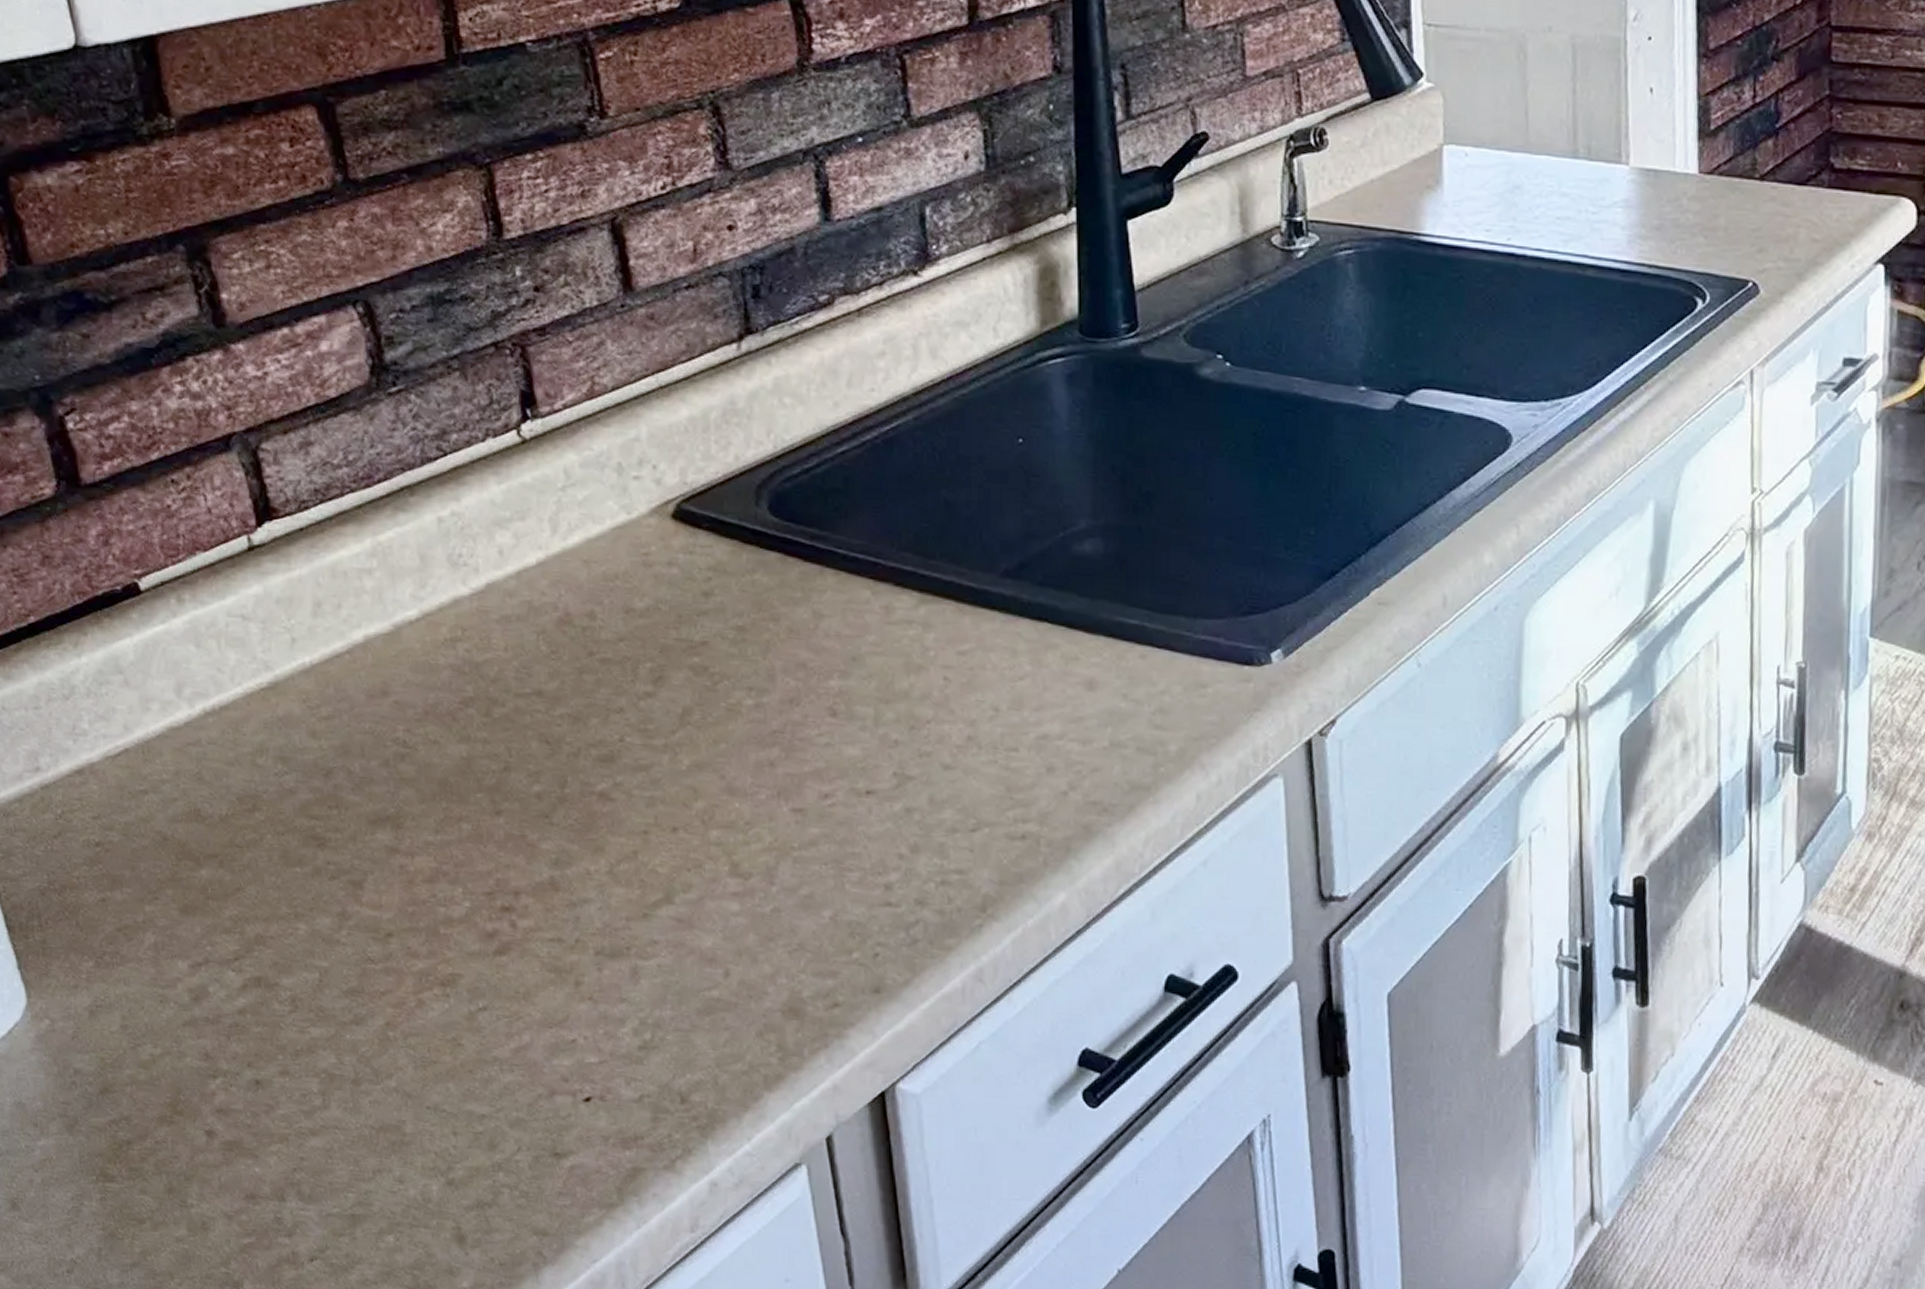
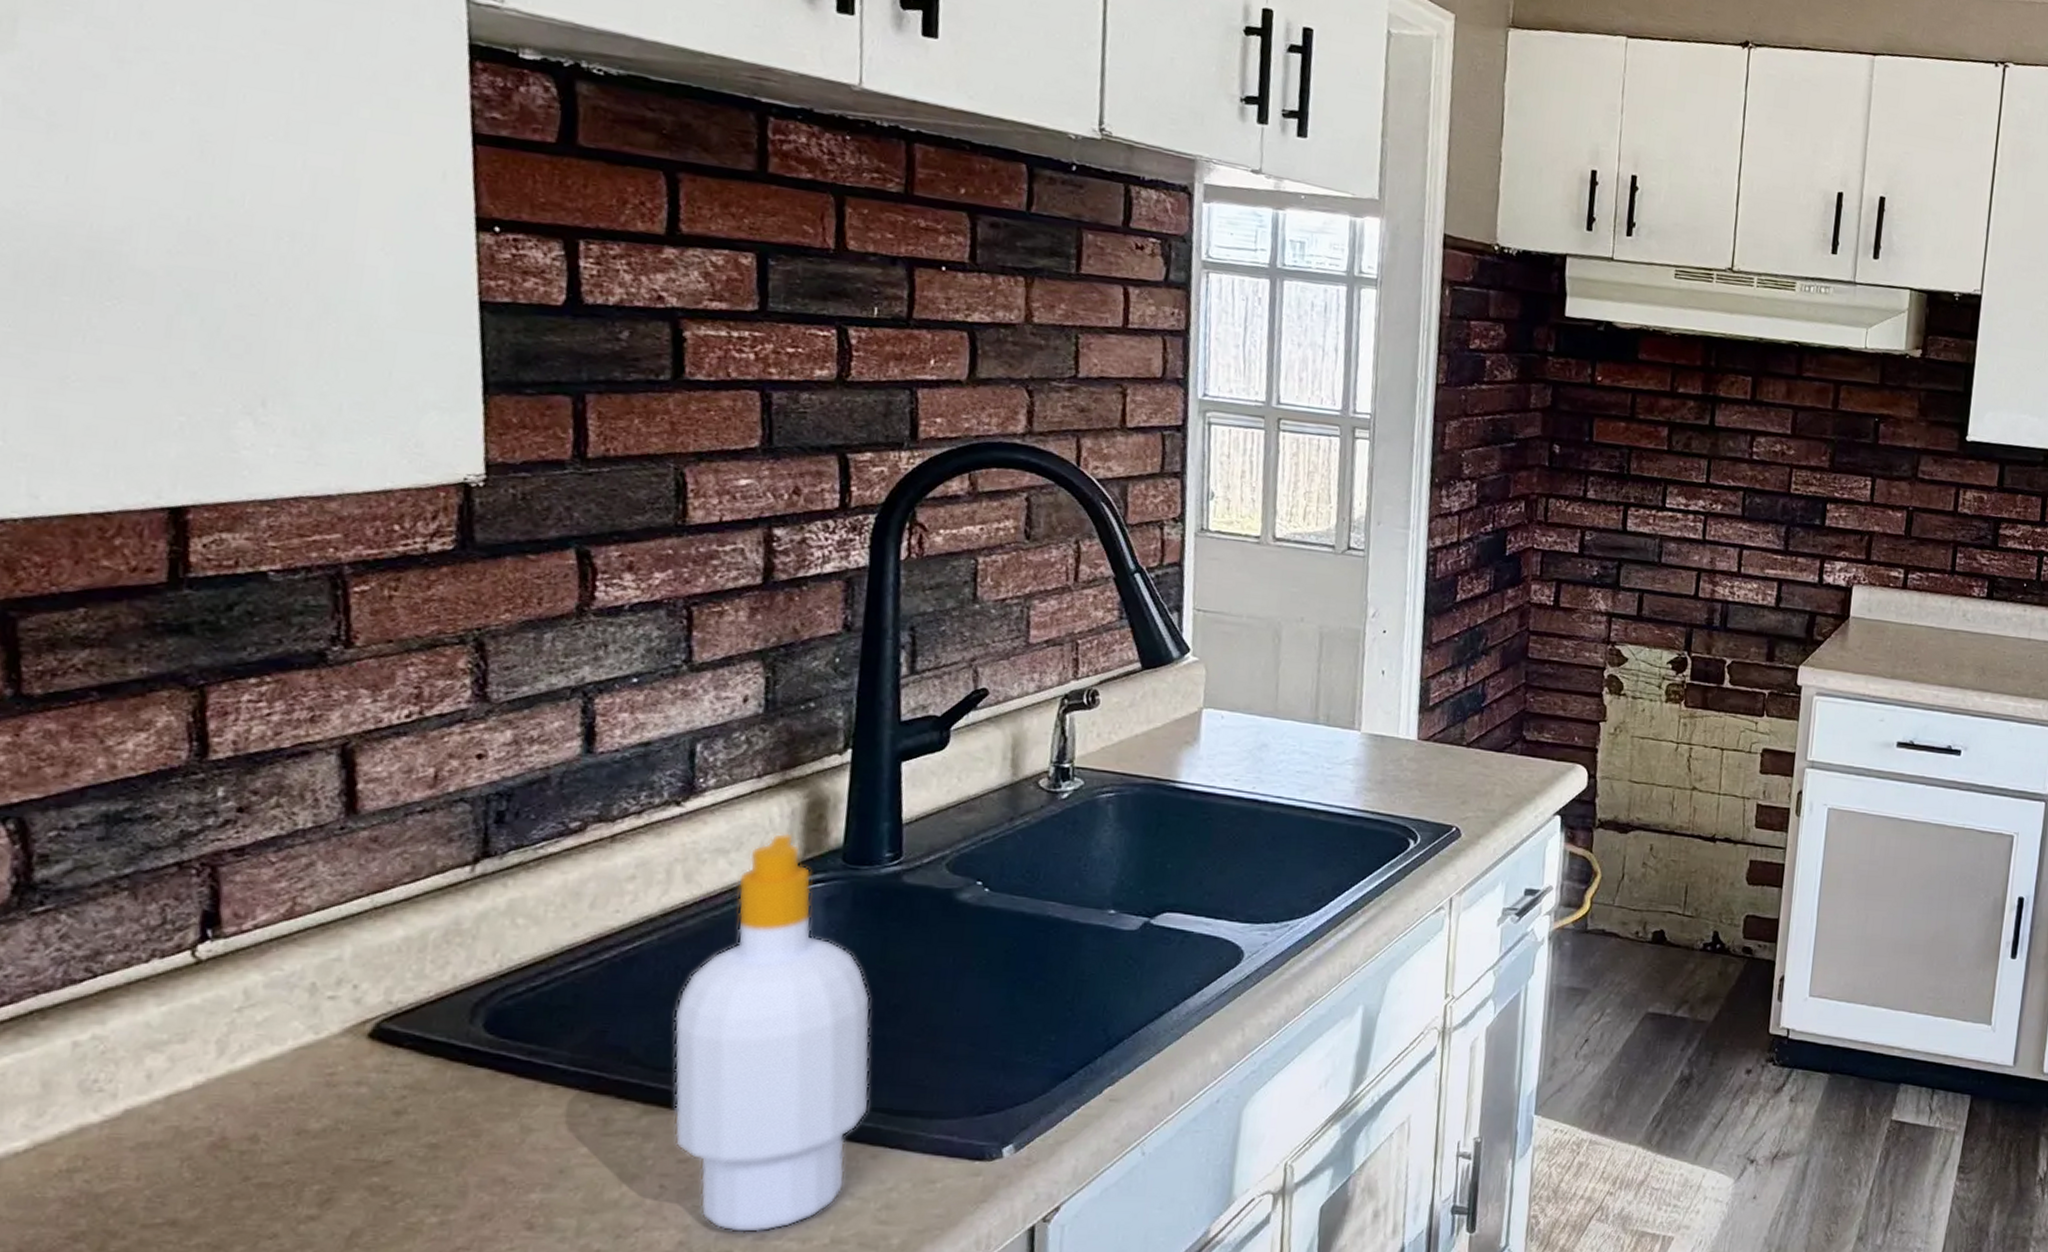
soap bottle: none [937,303,1133,731] -> present [673,832,871,1233]

